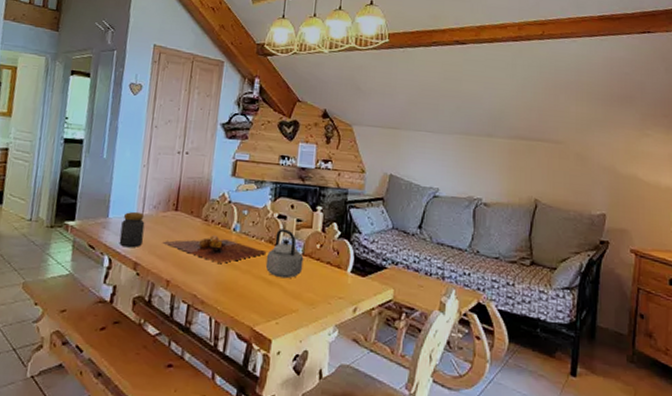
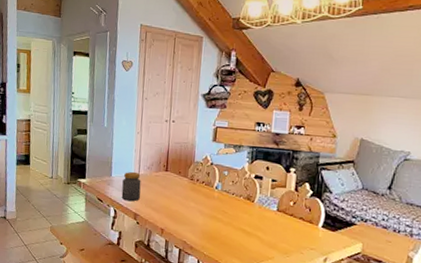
cutting board: present [162,235,267,264] -> none [156,192,245,217]
teapot: present [265,229,304,279] -> none [244,187,279,231]

